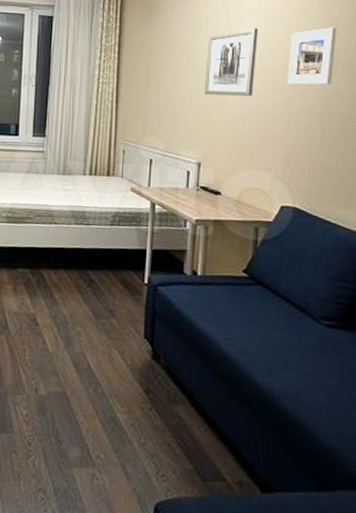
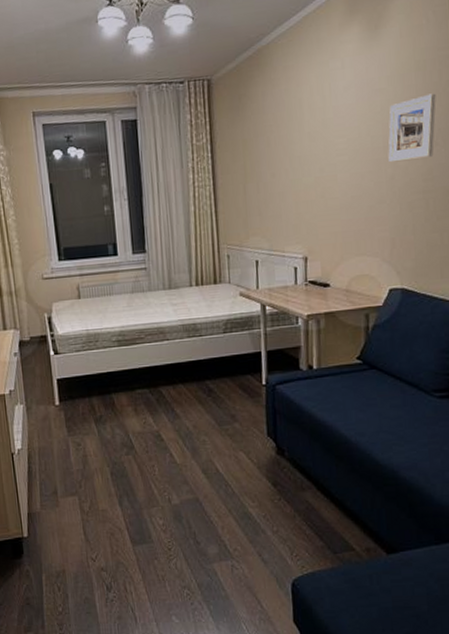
wall art: present [204,28,258,96] -> none [304,104,356,185]

